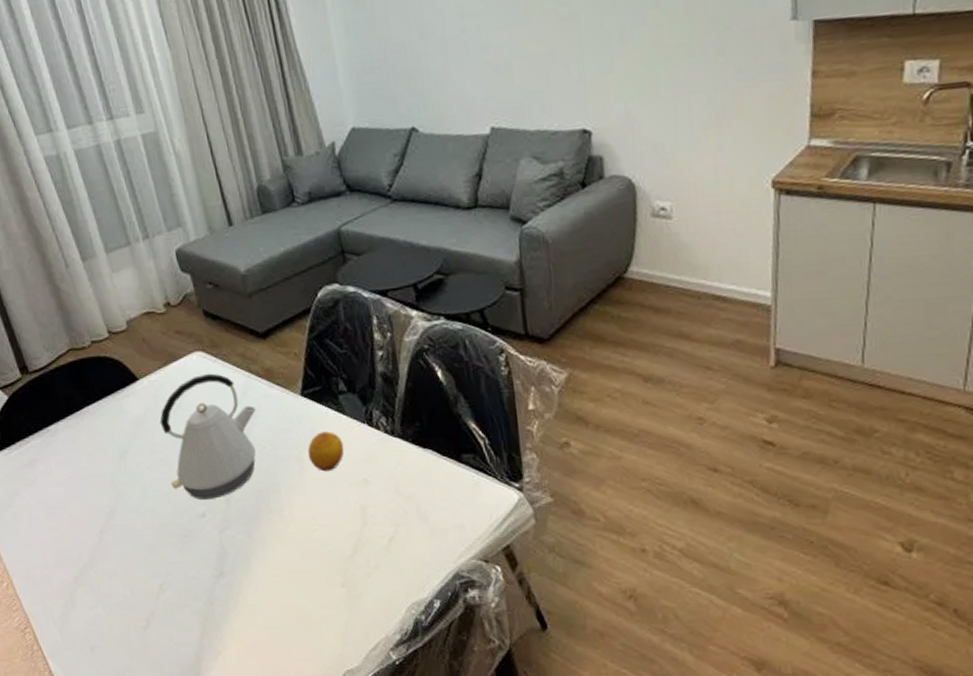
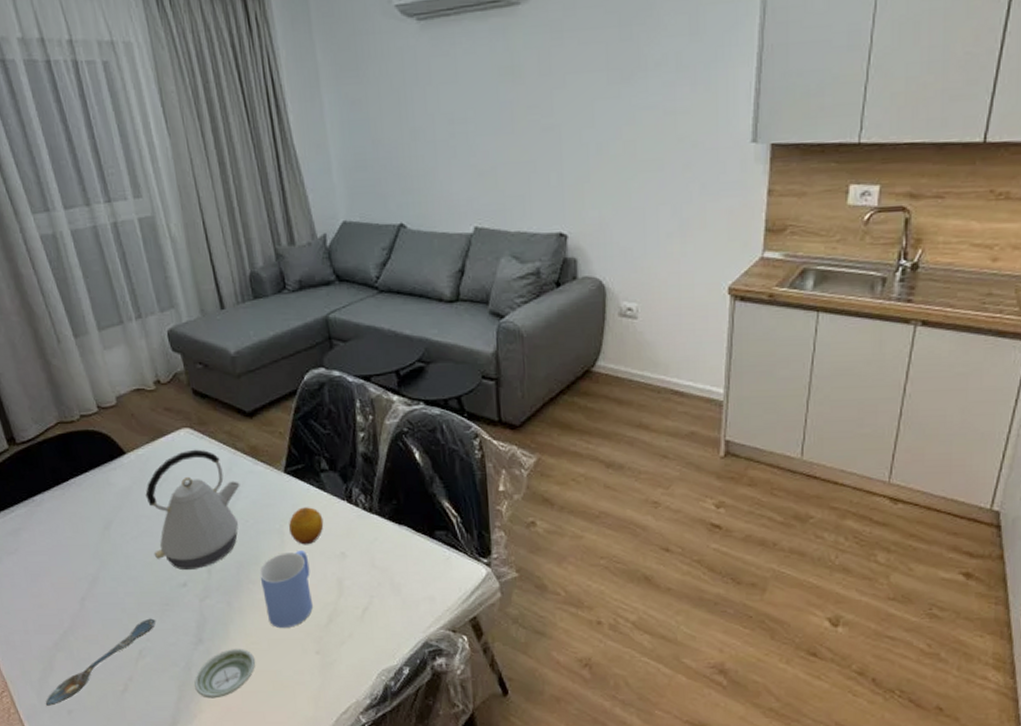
spoon: none [68,551,176,642] -> present [45,618,156,706]
saucer: none [217,582,280,634] -> present [194,649,256,699]
mug: none [279,478,336,559] -> present [259,551,313,628]

